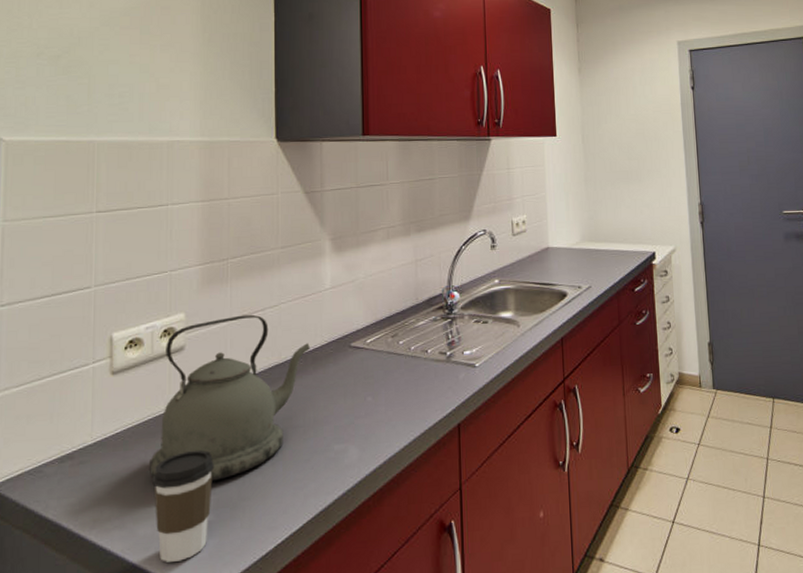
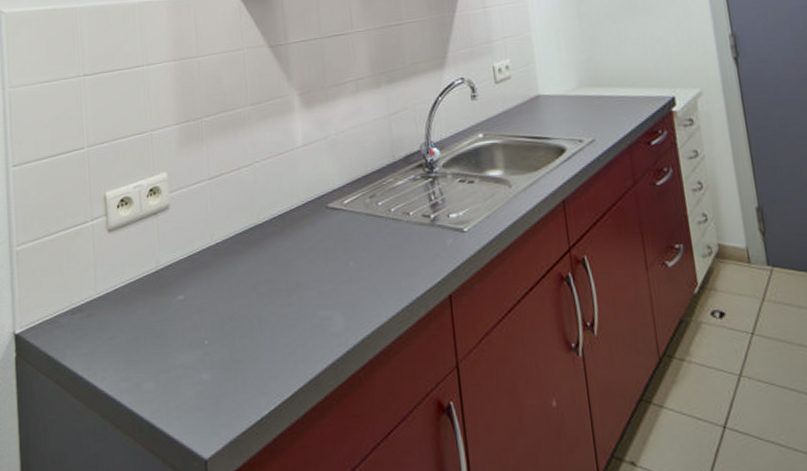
kettle: present [148,314,310,481] -> none [147,173,287,341]
coffee cup: present [152,449,214,562] -> none [151,309,206,418]

